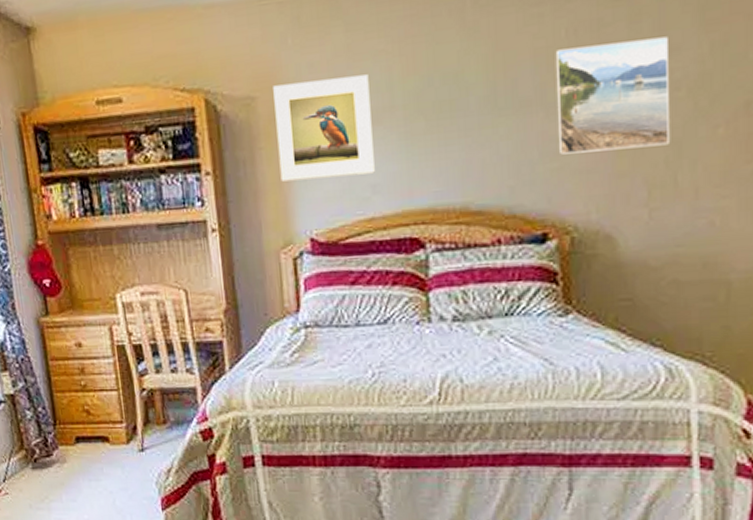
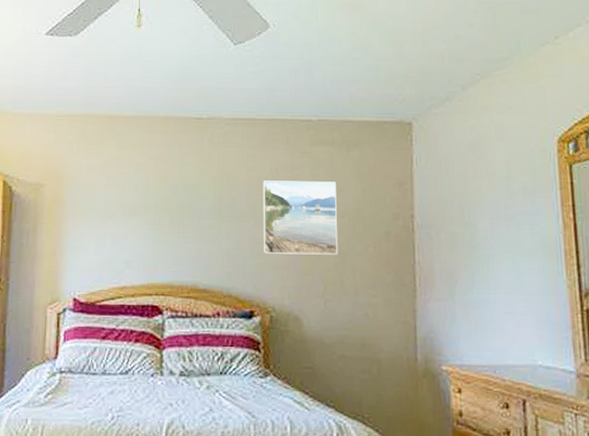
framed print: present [273,74,375,182] -> none [55,178,131,252]

